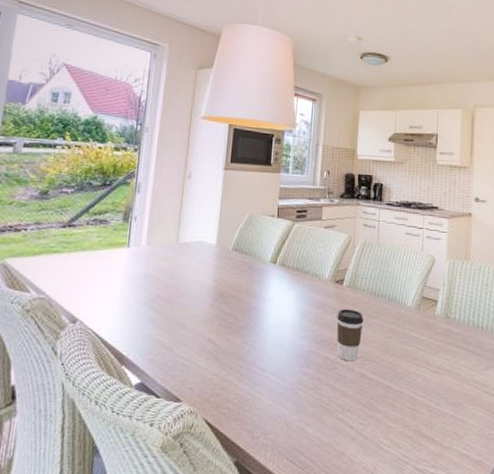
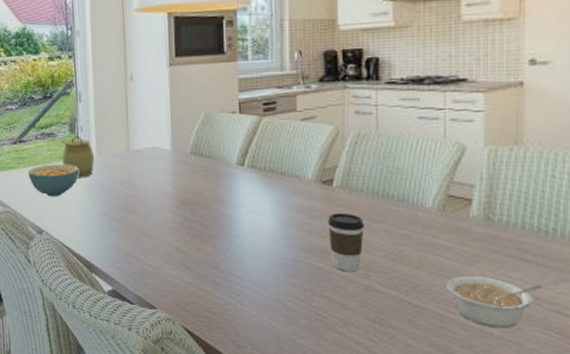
cereal bowl: none [72,250,127,284] -> present [28,163,79,196]
jar: none [110,224,143,267] -> present [62,136,94,178]
legume: none [418,364,480,408] -> present [447,276,544,328]

